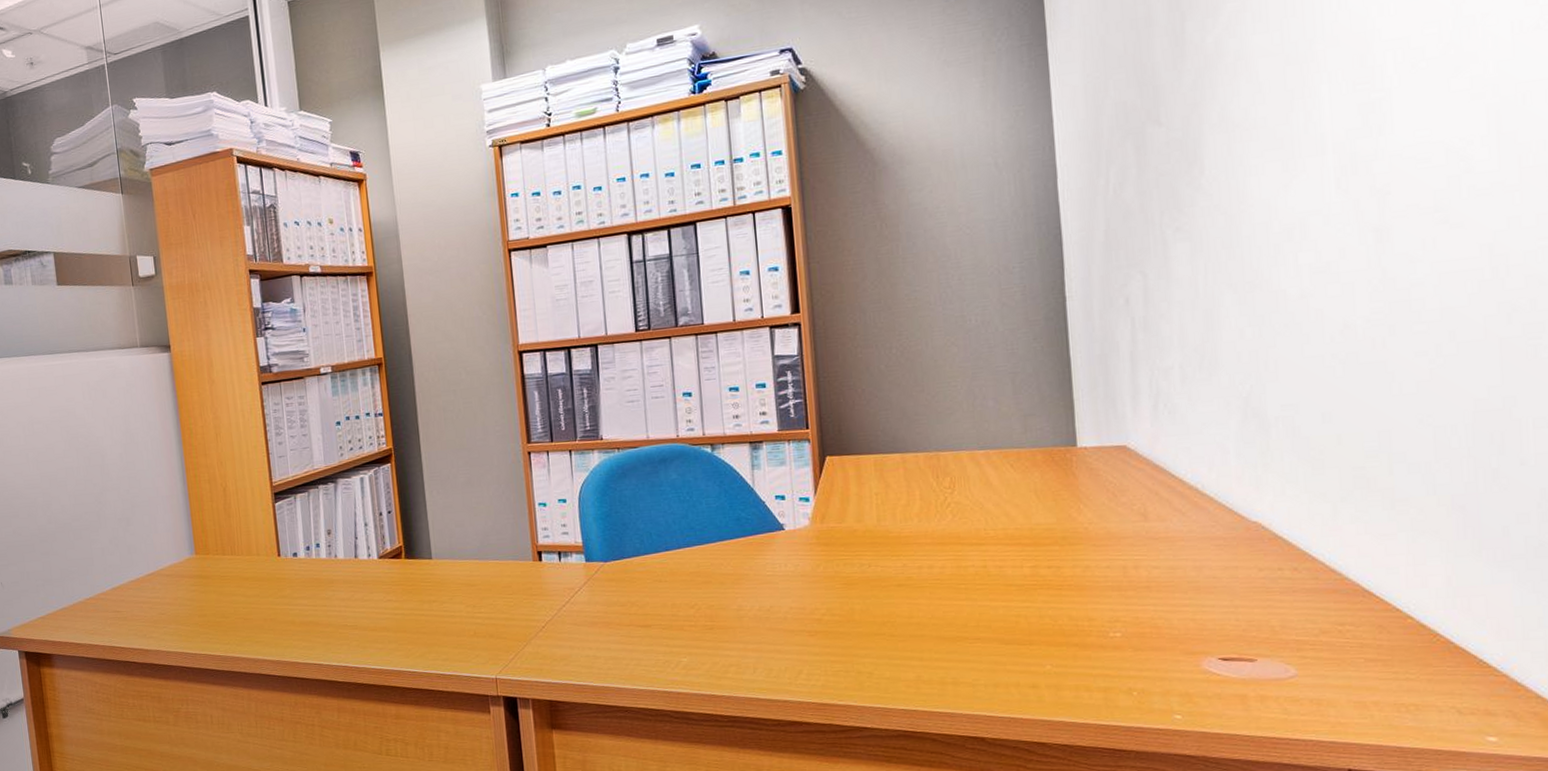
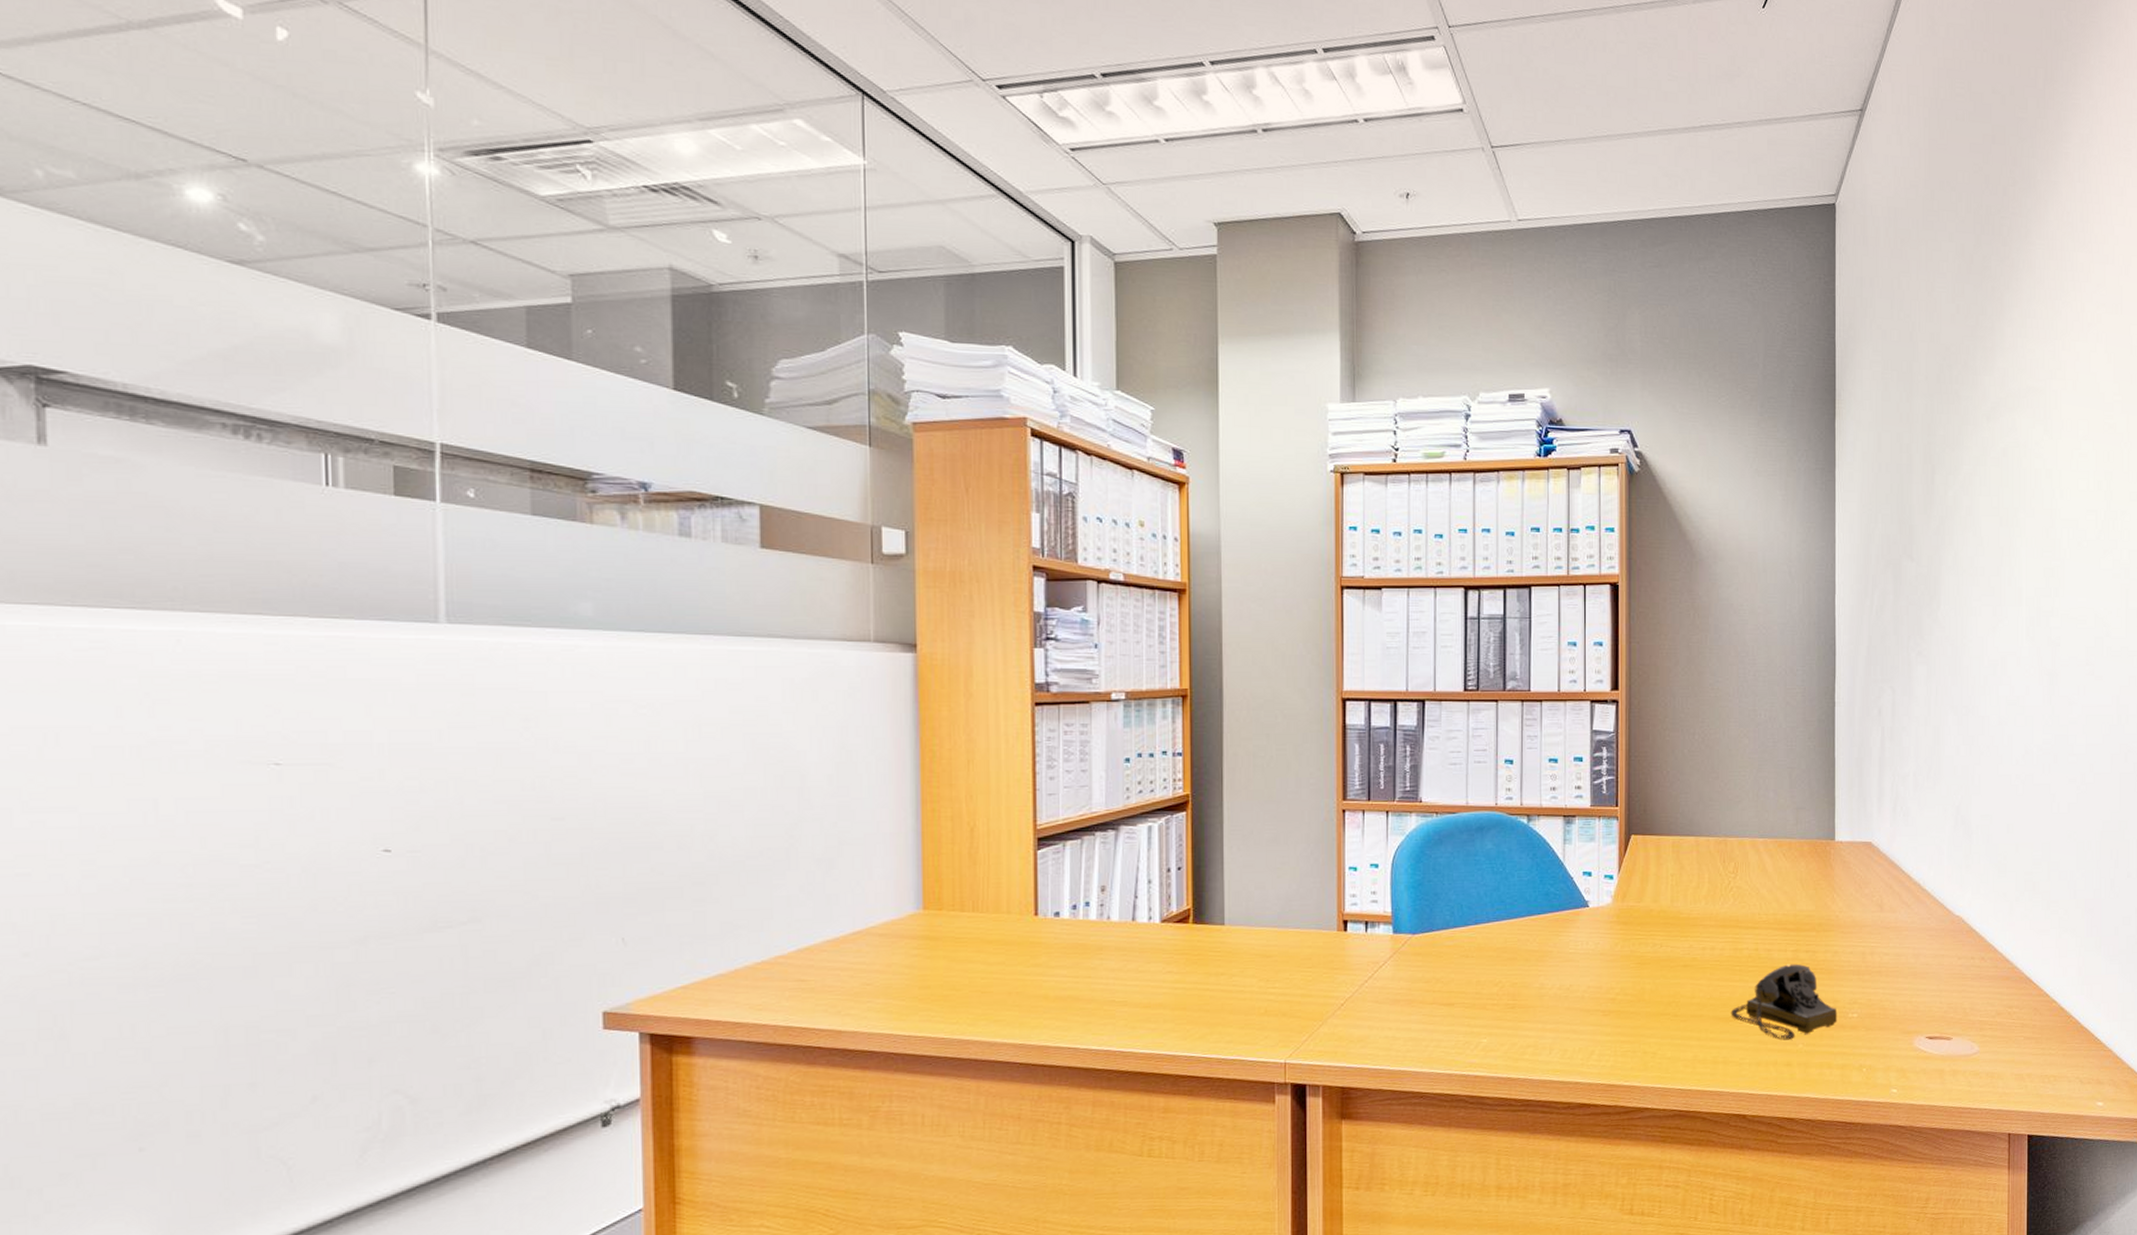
telephone: none [957,580,1095,661] -> present [1730,963,1838,1041]

